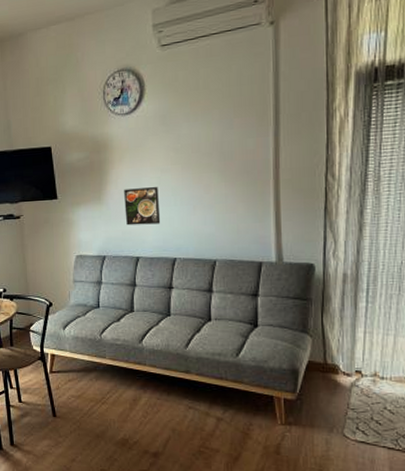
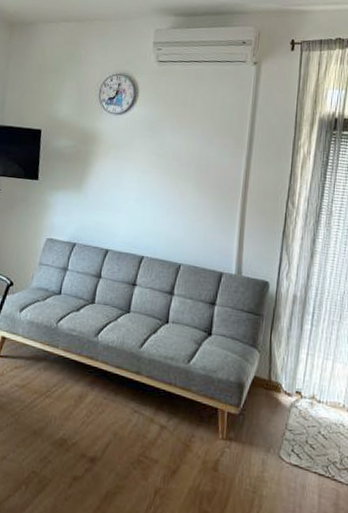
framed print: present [124,186,161,226] -> none [101,182,137,221]

